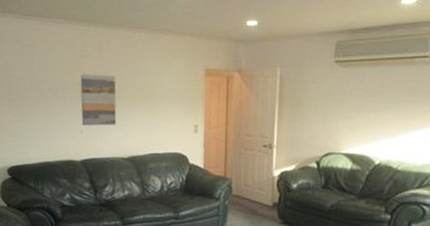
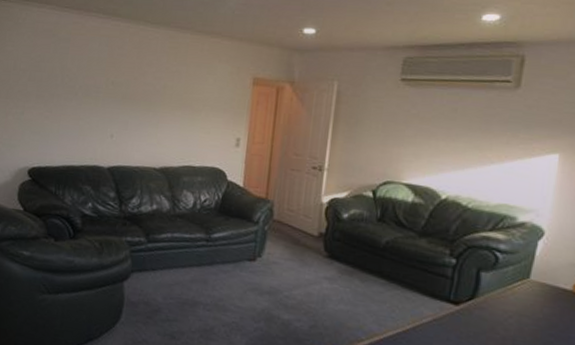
wall art: present [80,74,117,126] -> none [112,73,154,132]

